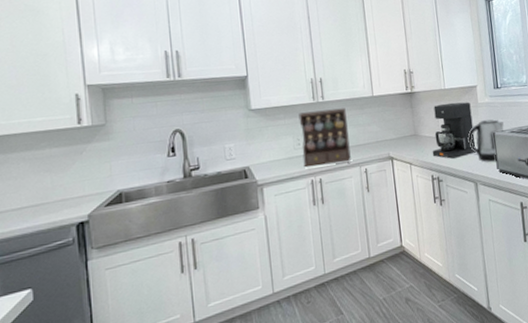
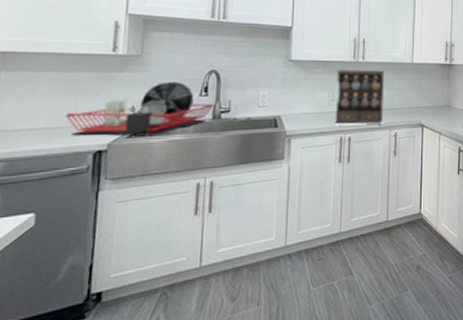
dish rack: none [44,145,184,210] -> present [65,81,215,136]

